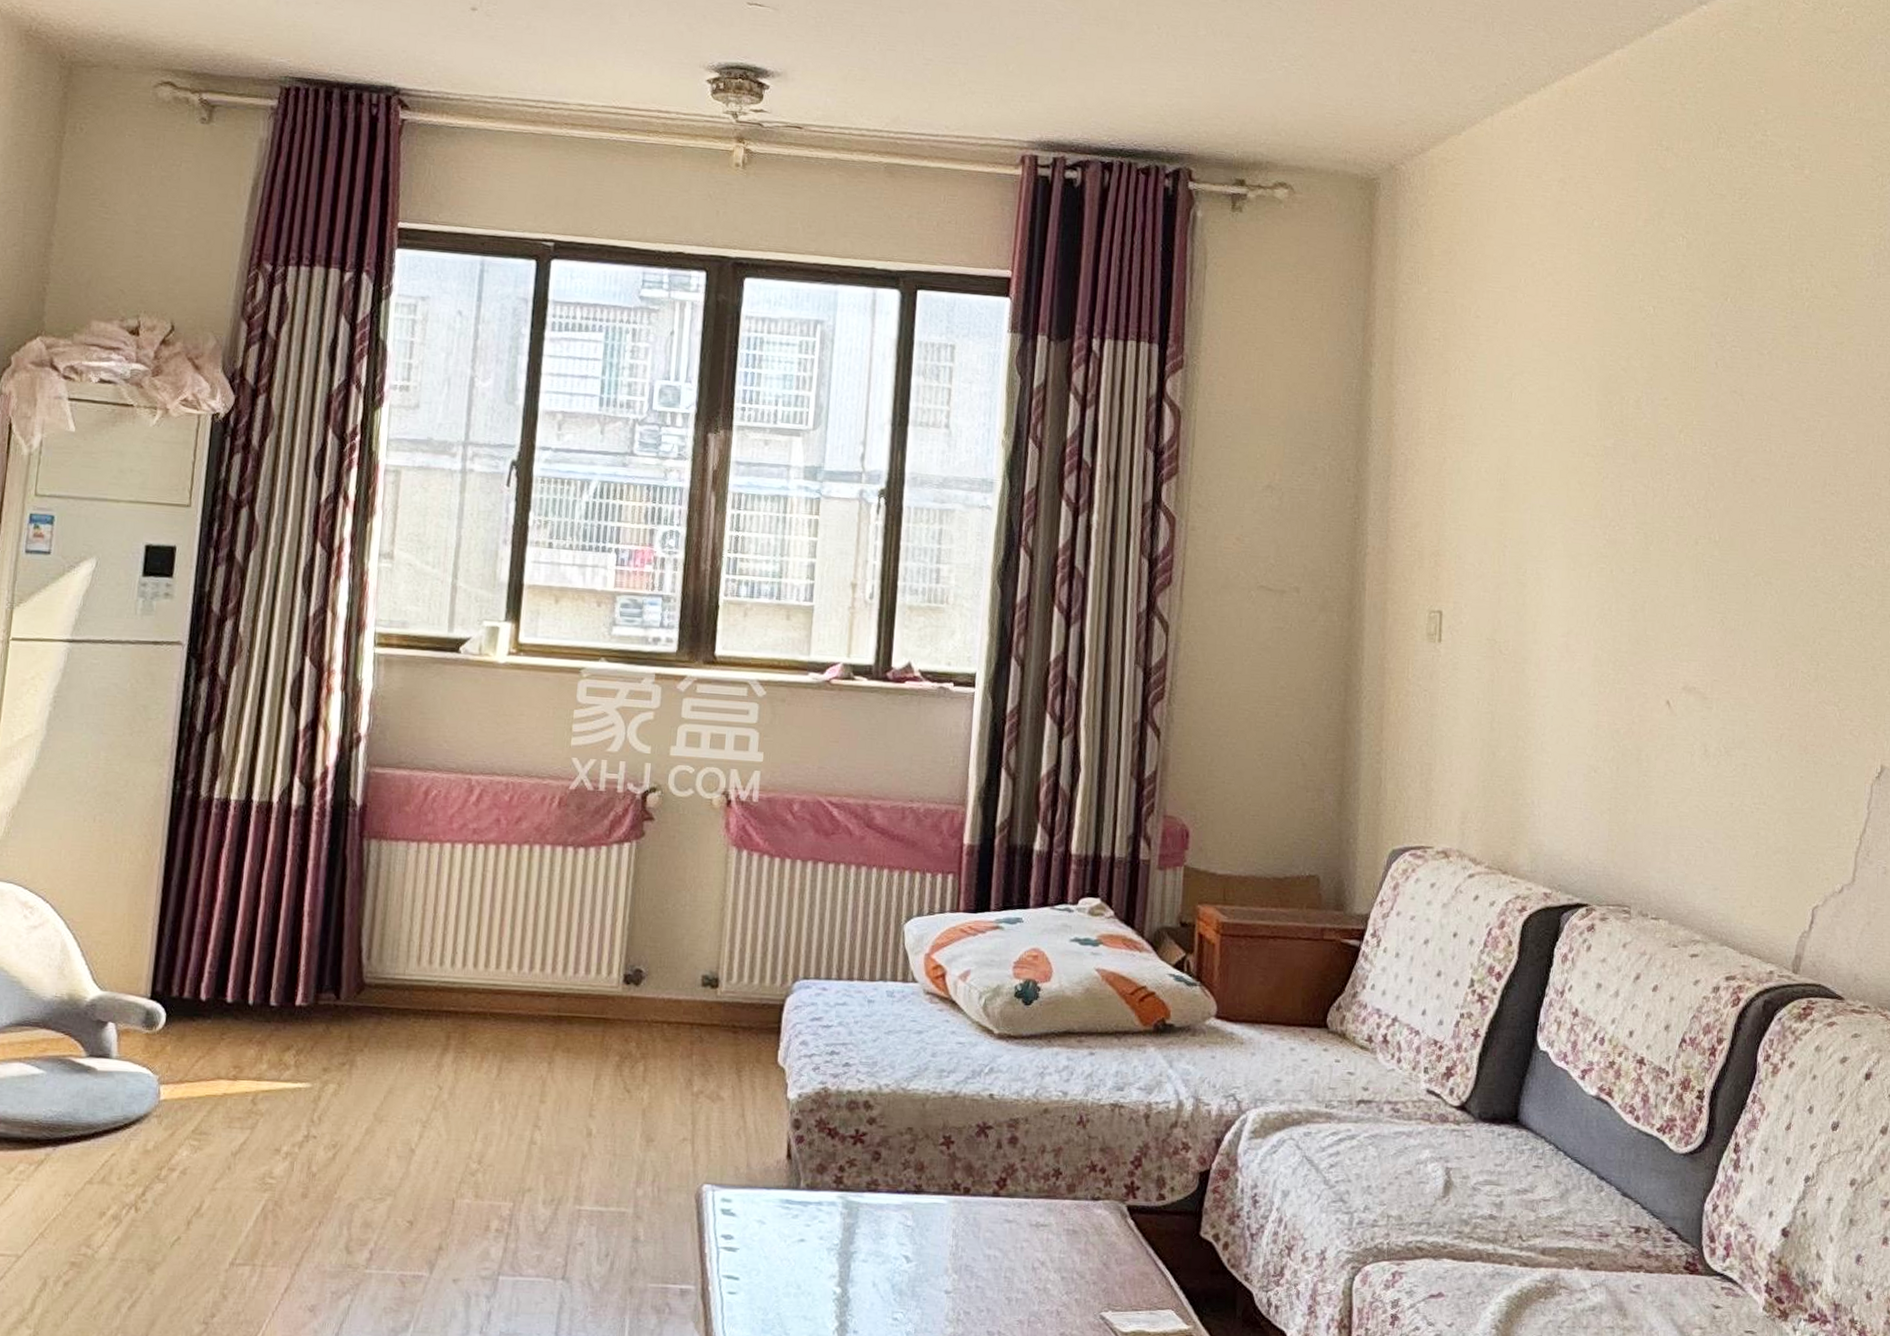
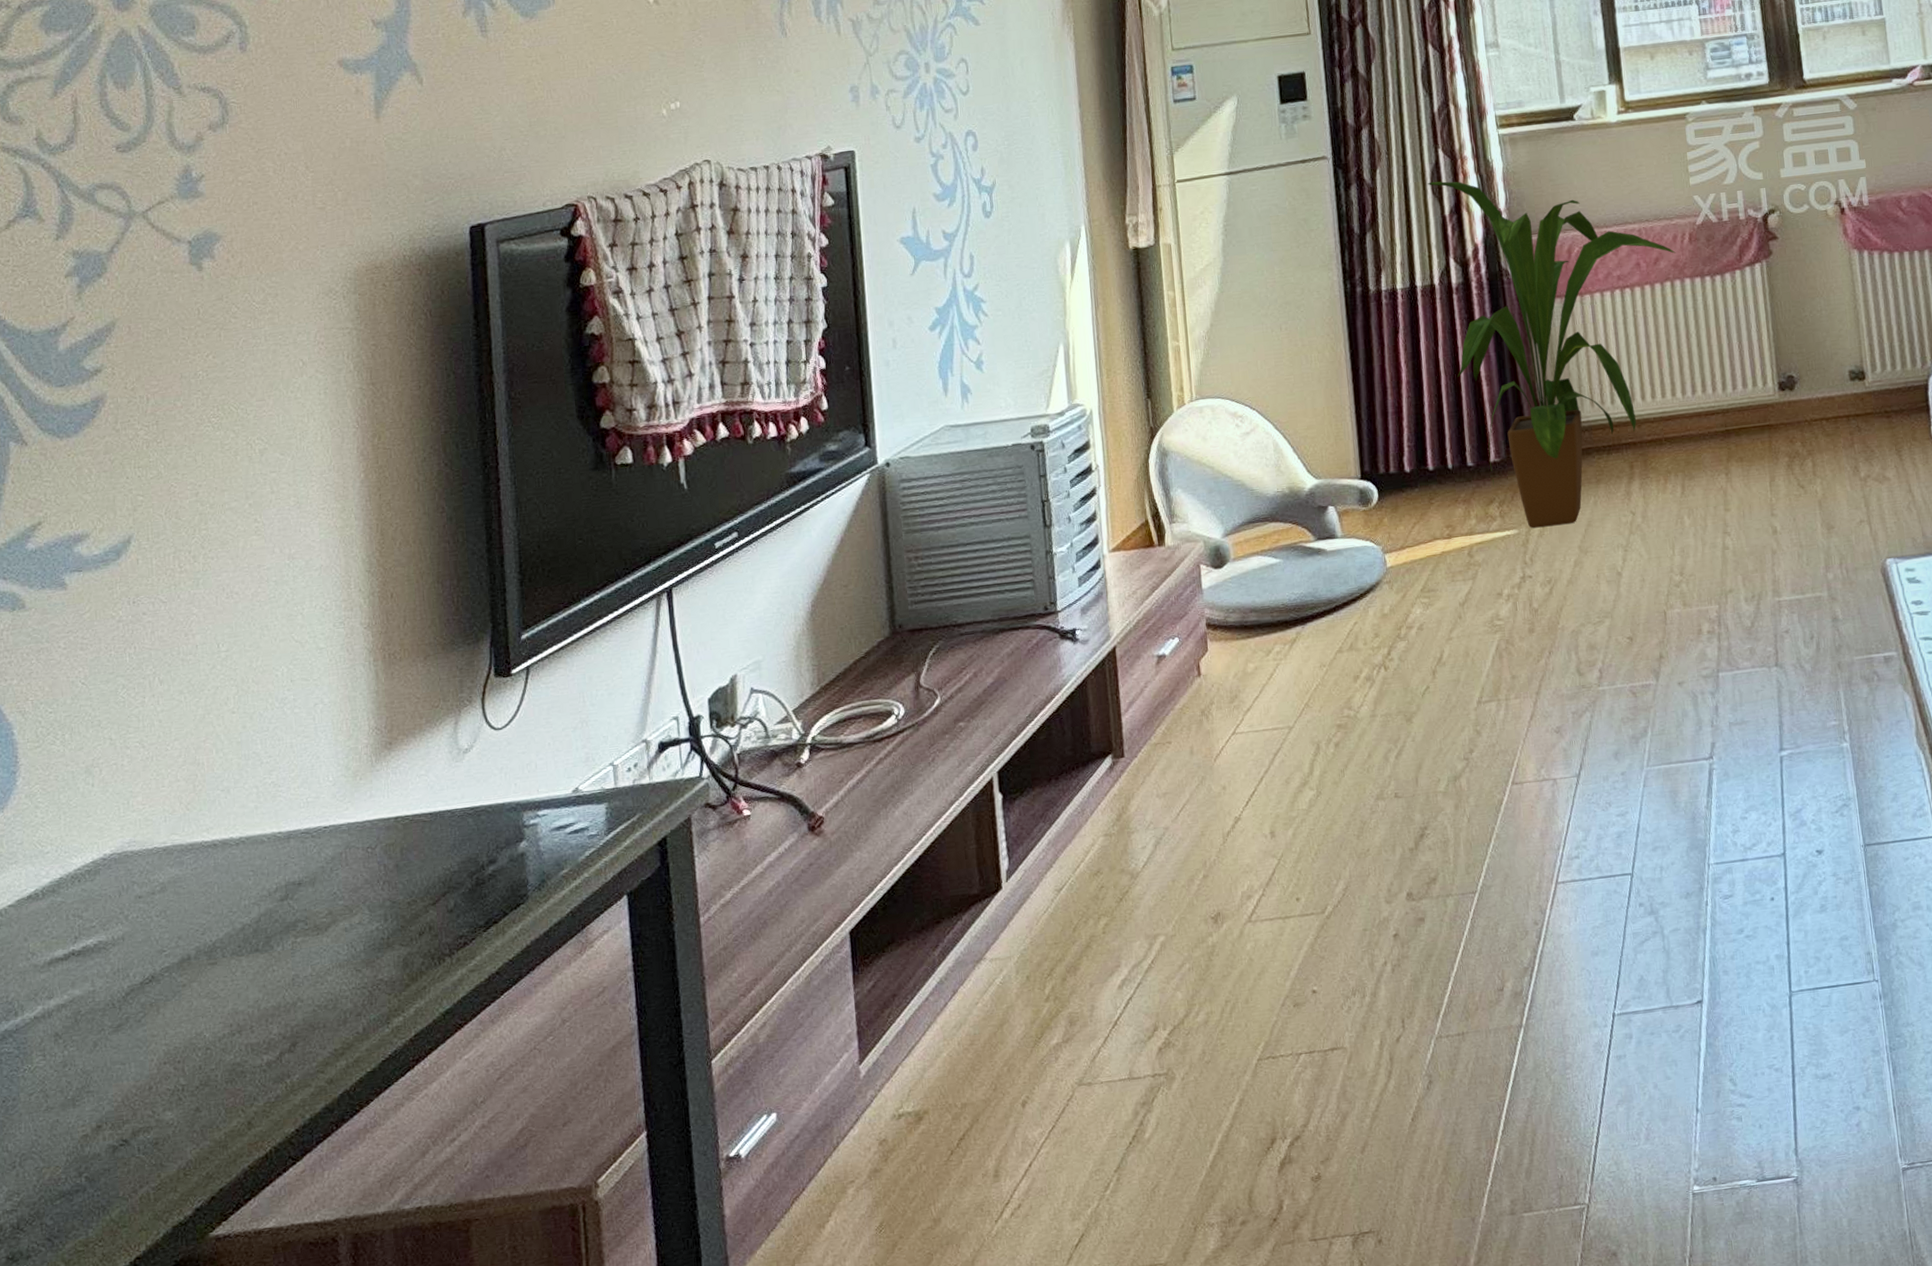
house plant: none [278,690,542,1087] -> present [1427,181,1676,529]

